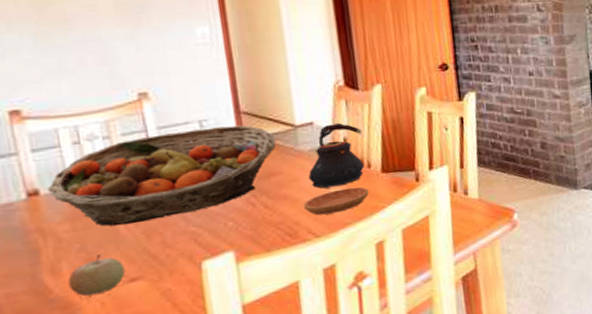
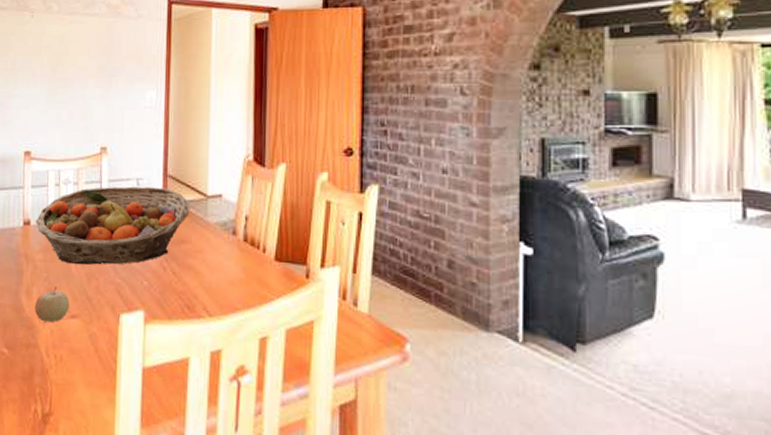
saucer: present [303,186,369,215] -> none [203,269,261,295]
teapot: present [309,123,365,189] -> none [212,199,262,267]

